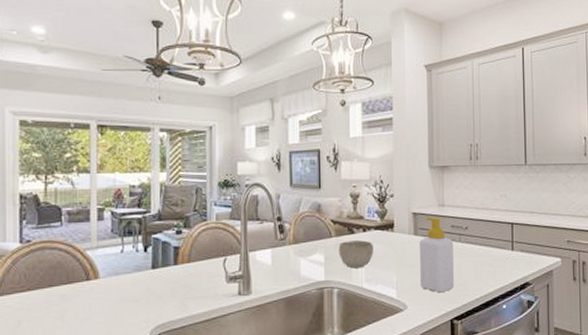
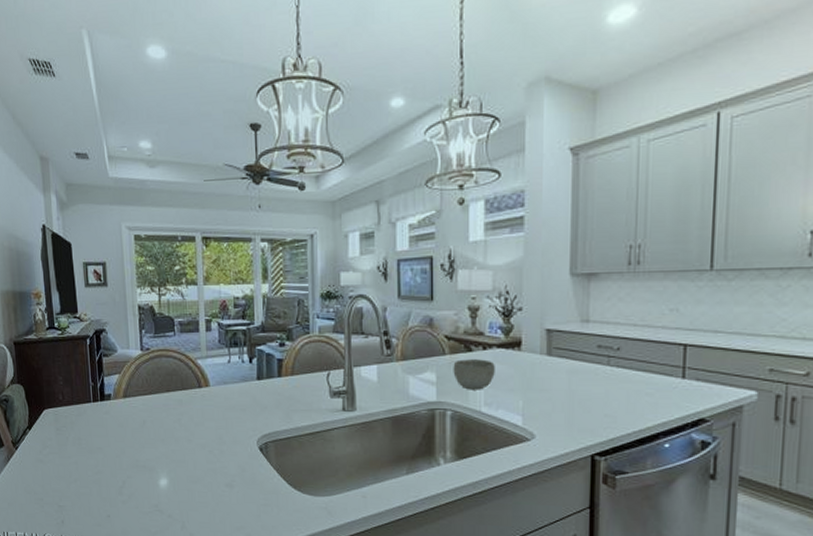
soap bottle: present [420,217,455,293] -> none [553,335,600,424]

